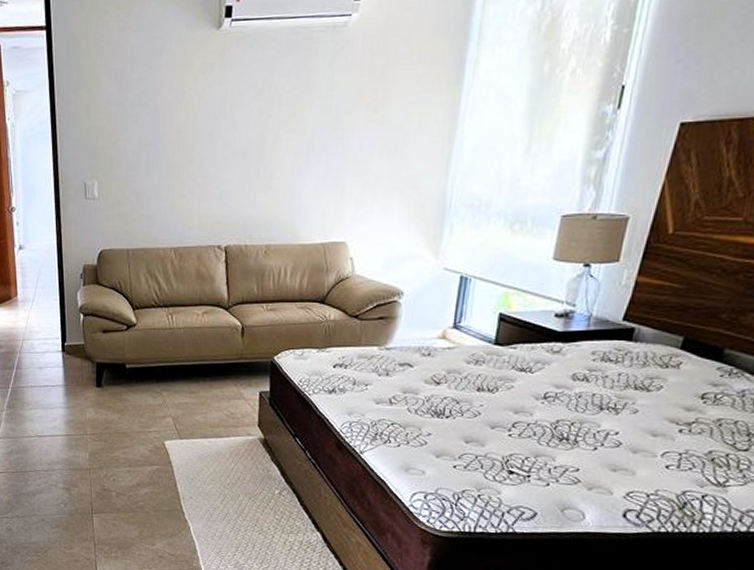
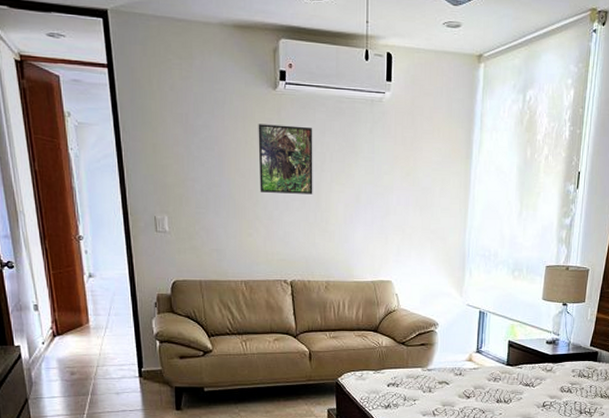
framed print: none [196,67,261,148] -> present [258,124,313,195]

